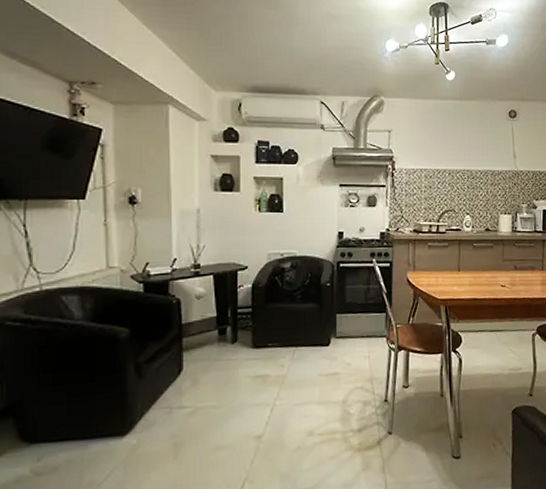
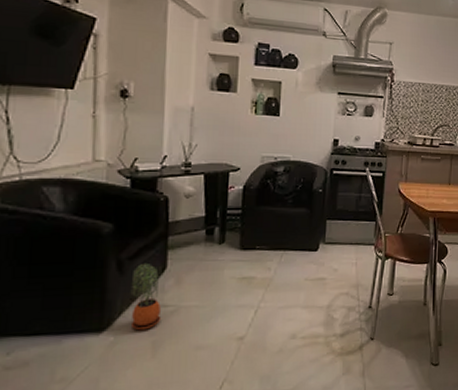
potted plant: none [149,365,181,433] -> present [130,263,162,331]

